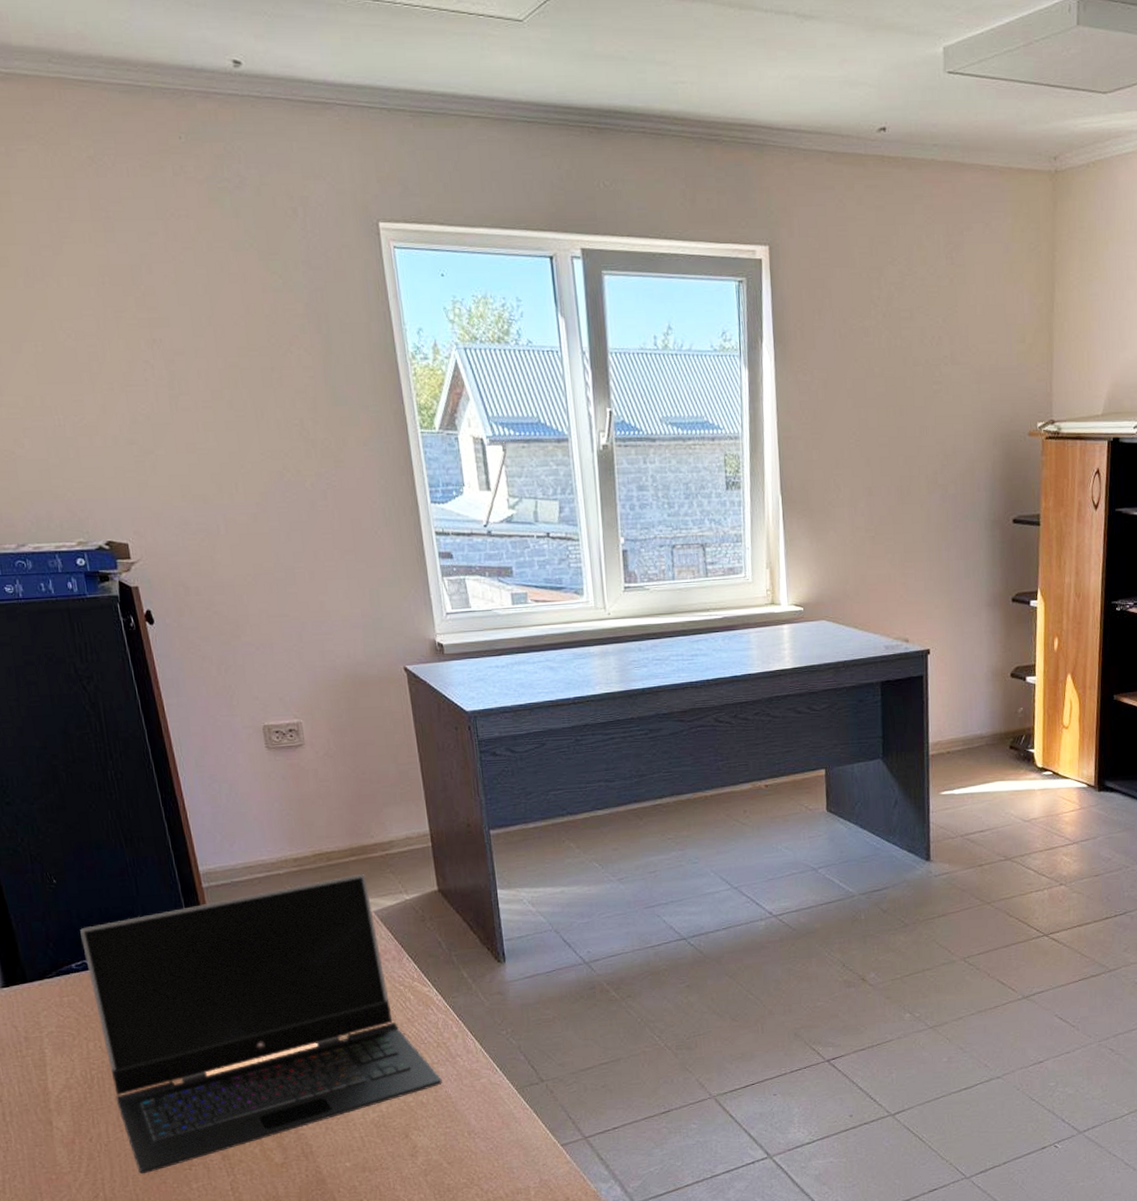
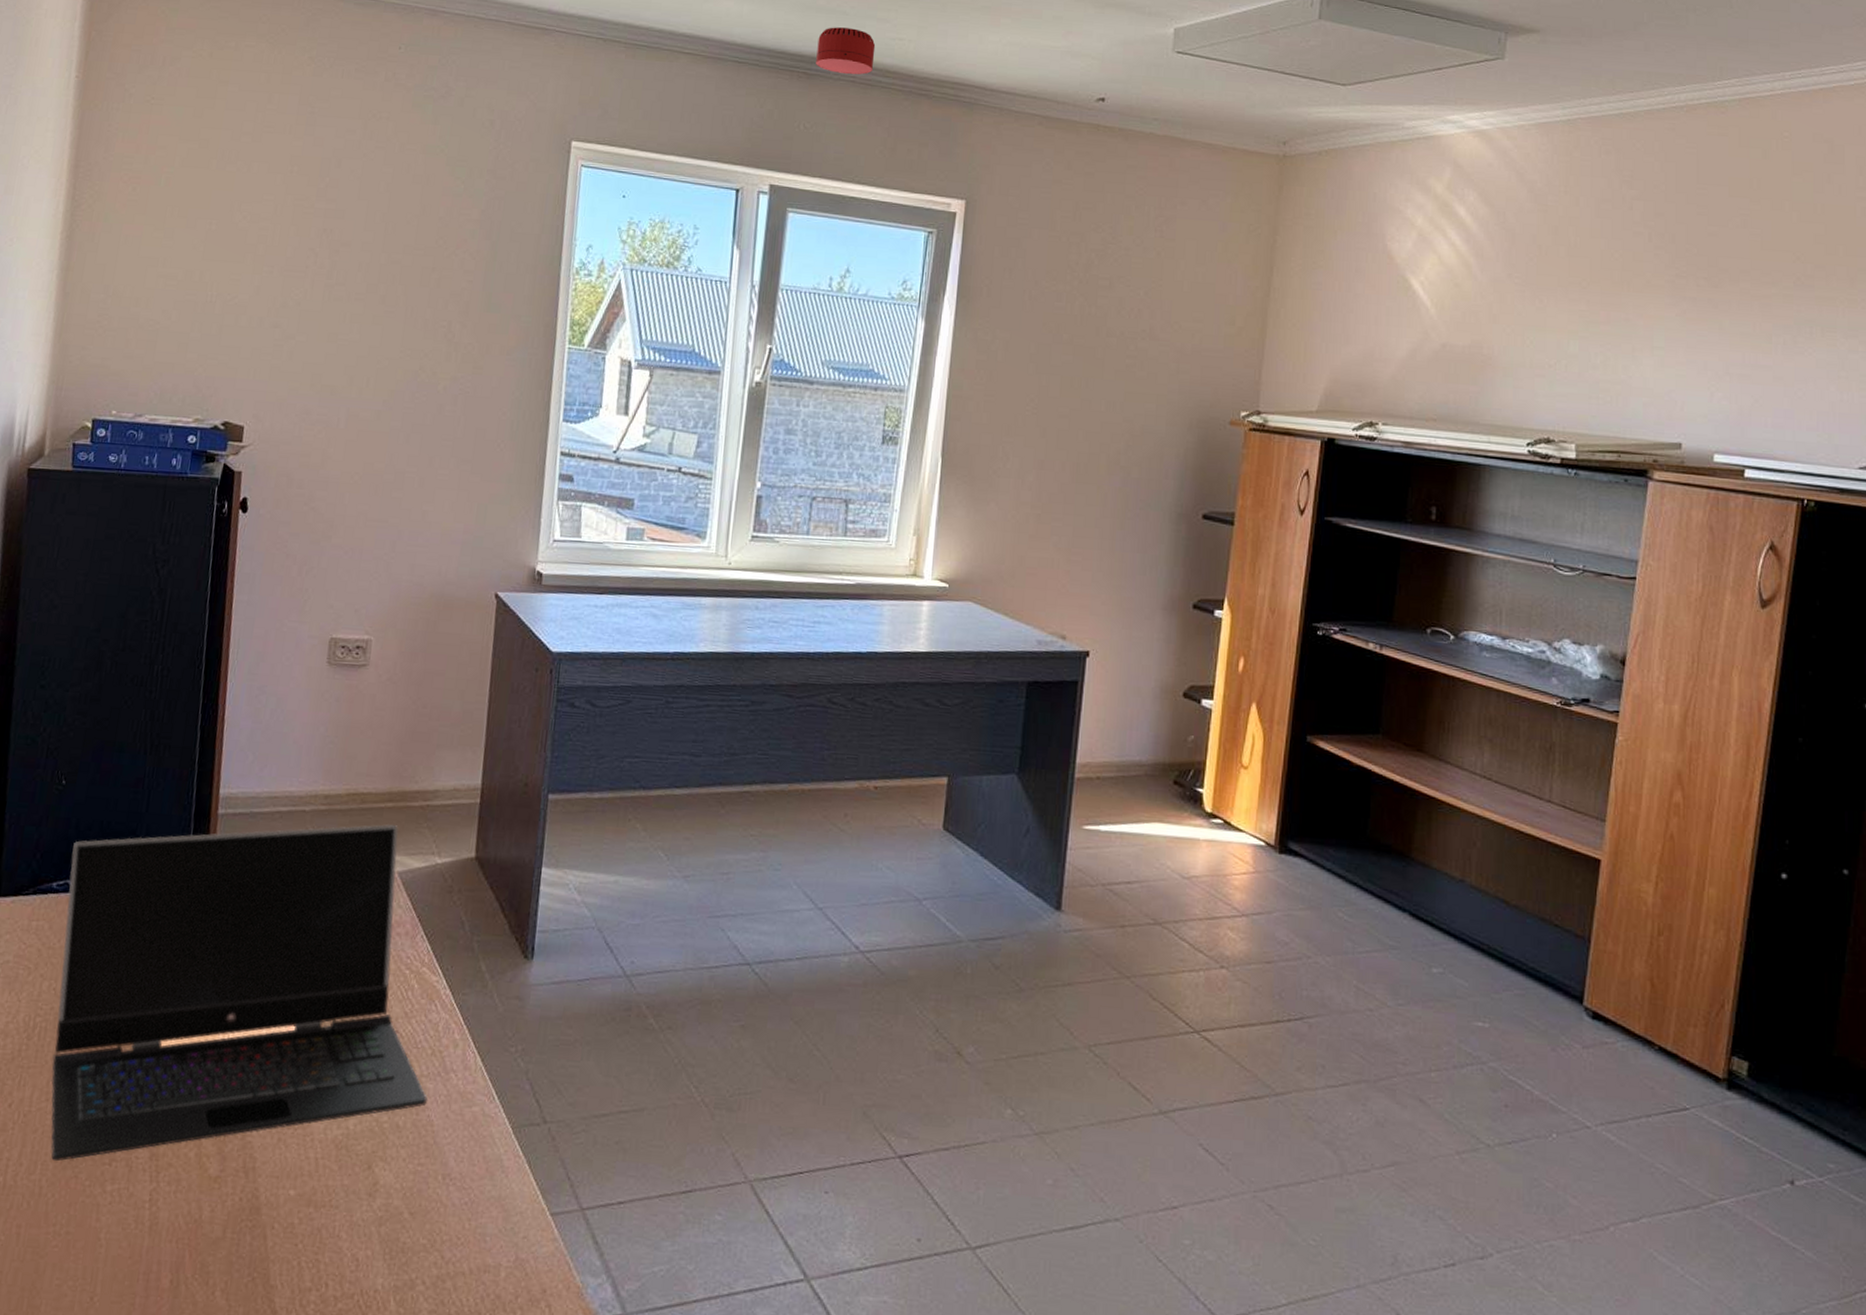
smoke detector: none [602,75,661,126] -> present [816,27,876,75]

